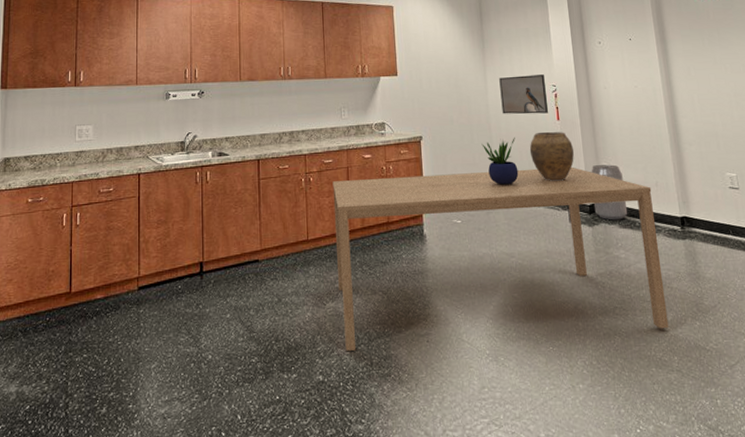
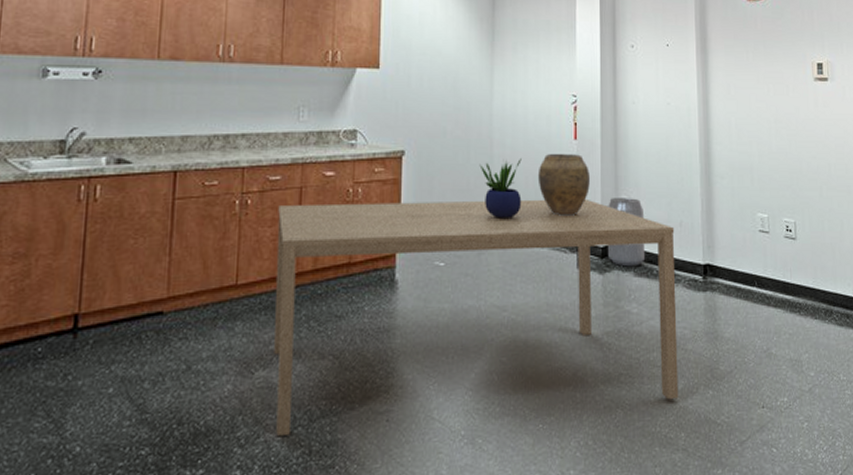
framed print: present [499,74,549,114] -> none [509,80,565,130]

